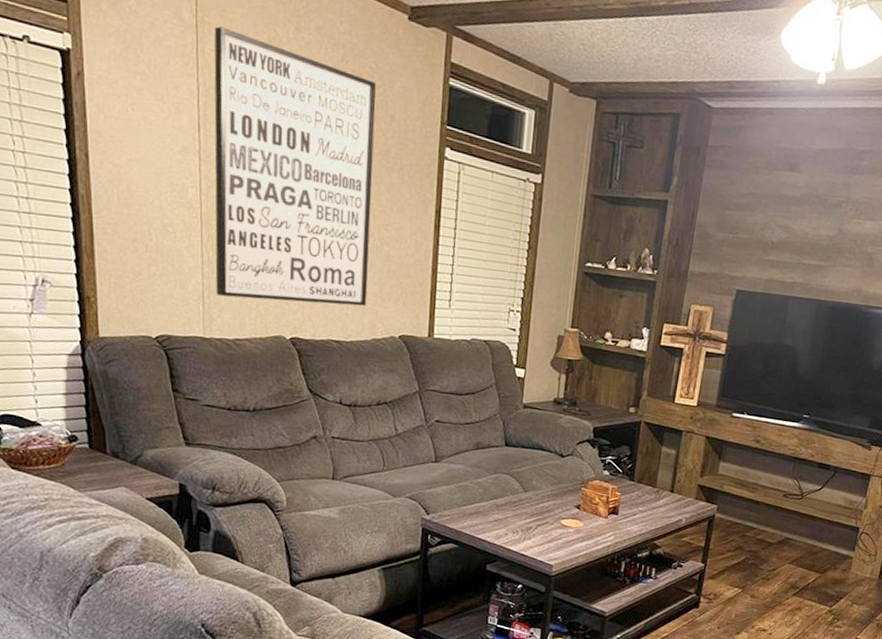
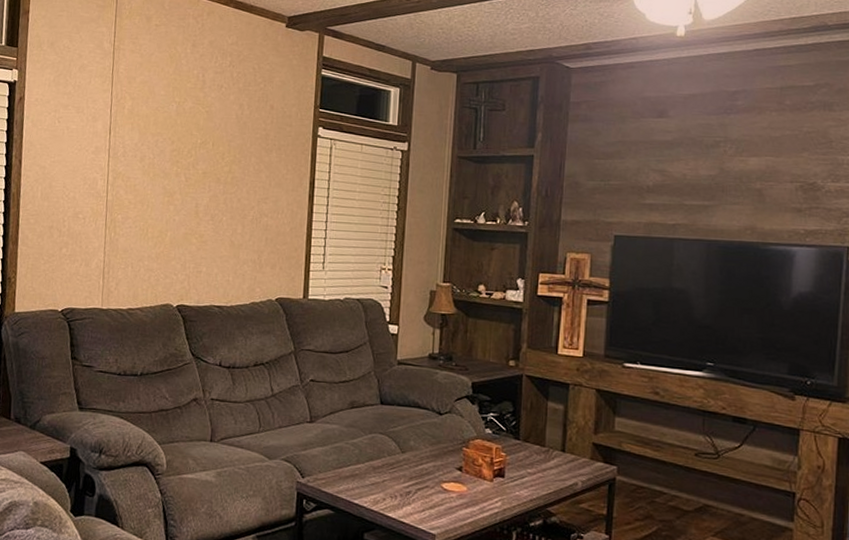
wall art: present [214,26,376,306] -> none [114,51,258,273]

